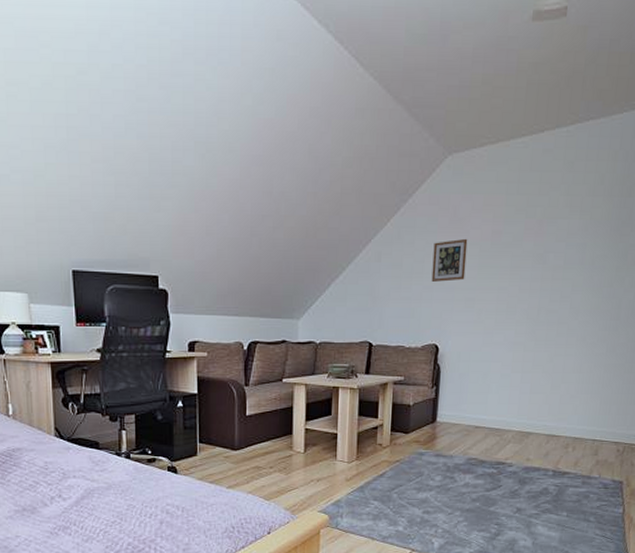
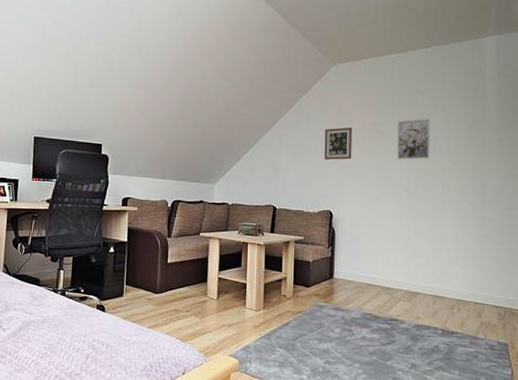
wall art: none [520,222,564,277] -> present [397,118,430,160]

